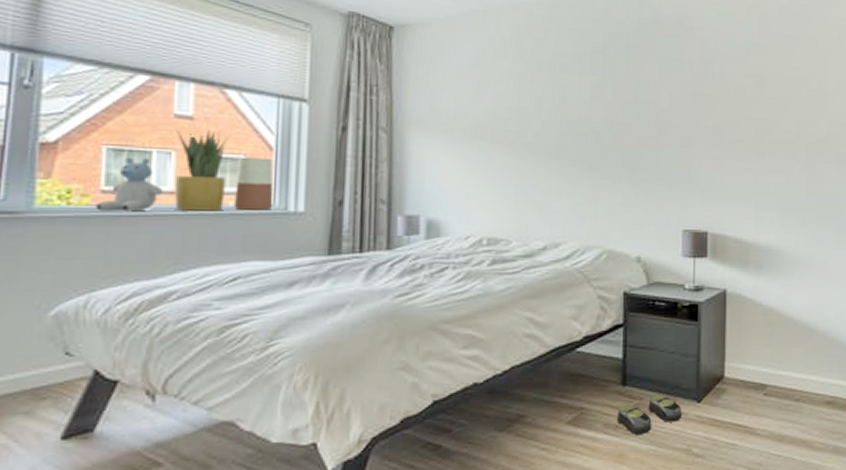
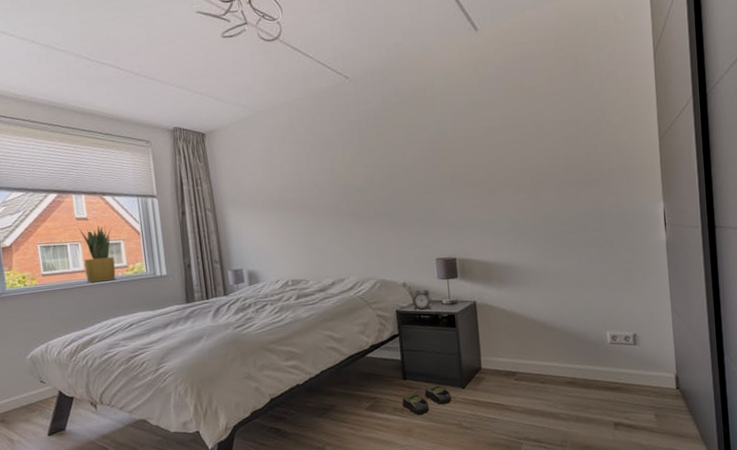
stuffed bear: present [96,156,164,212] -> none [41,249,79,289]
vase: present [235,157,274,210] -> none [120,240,147,278]
alarm clock: none [647,268,672,295] -> present [413,289,432,310]

